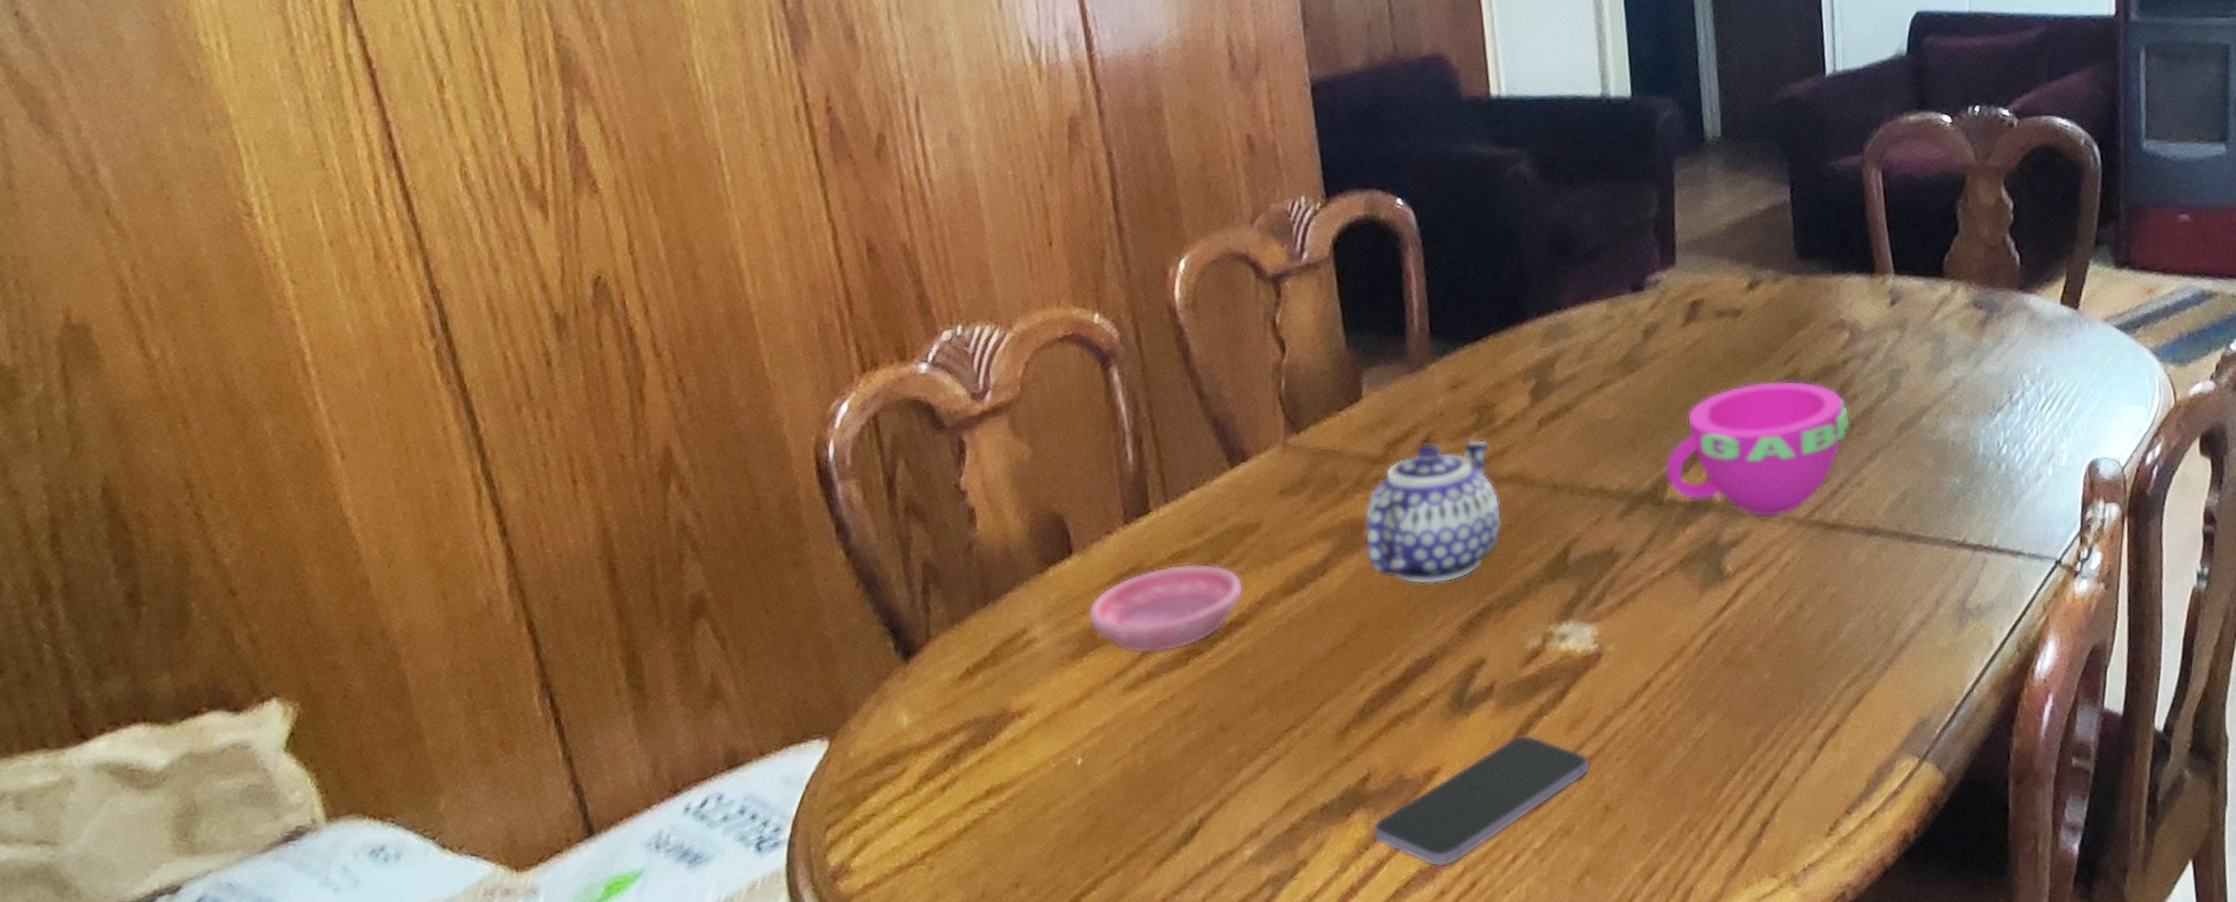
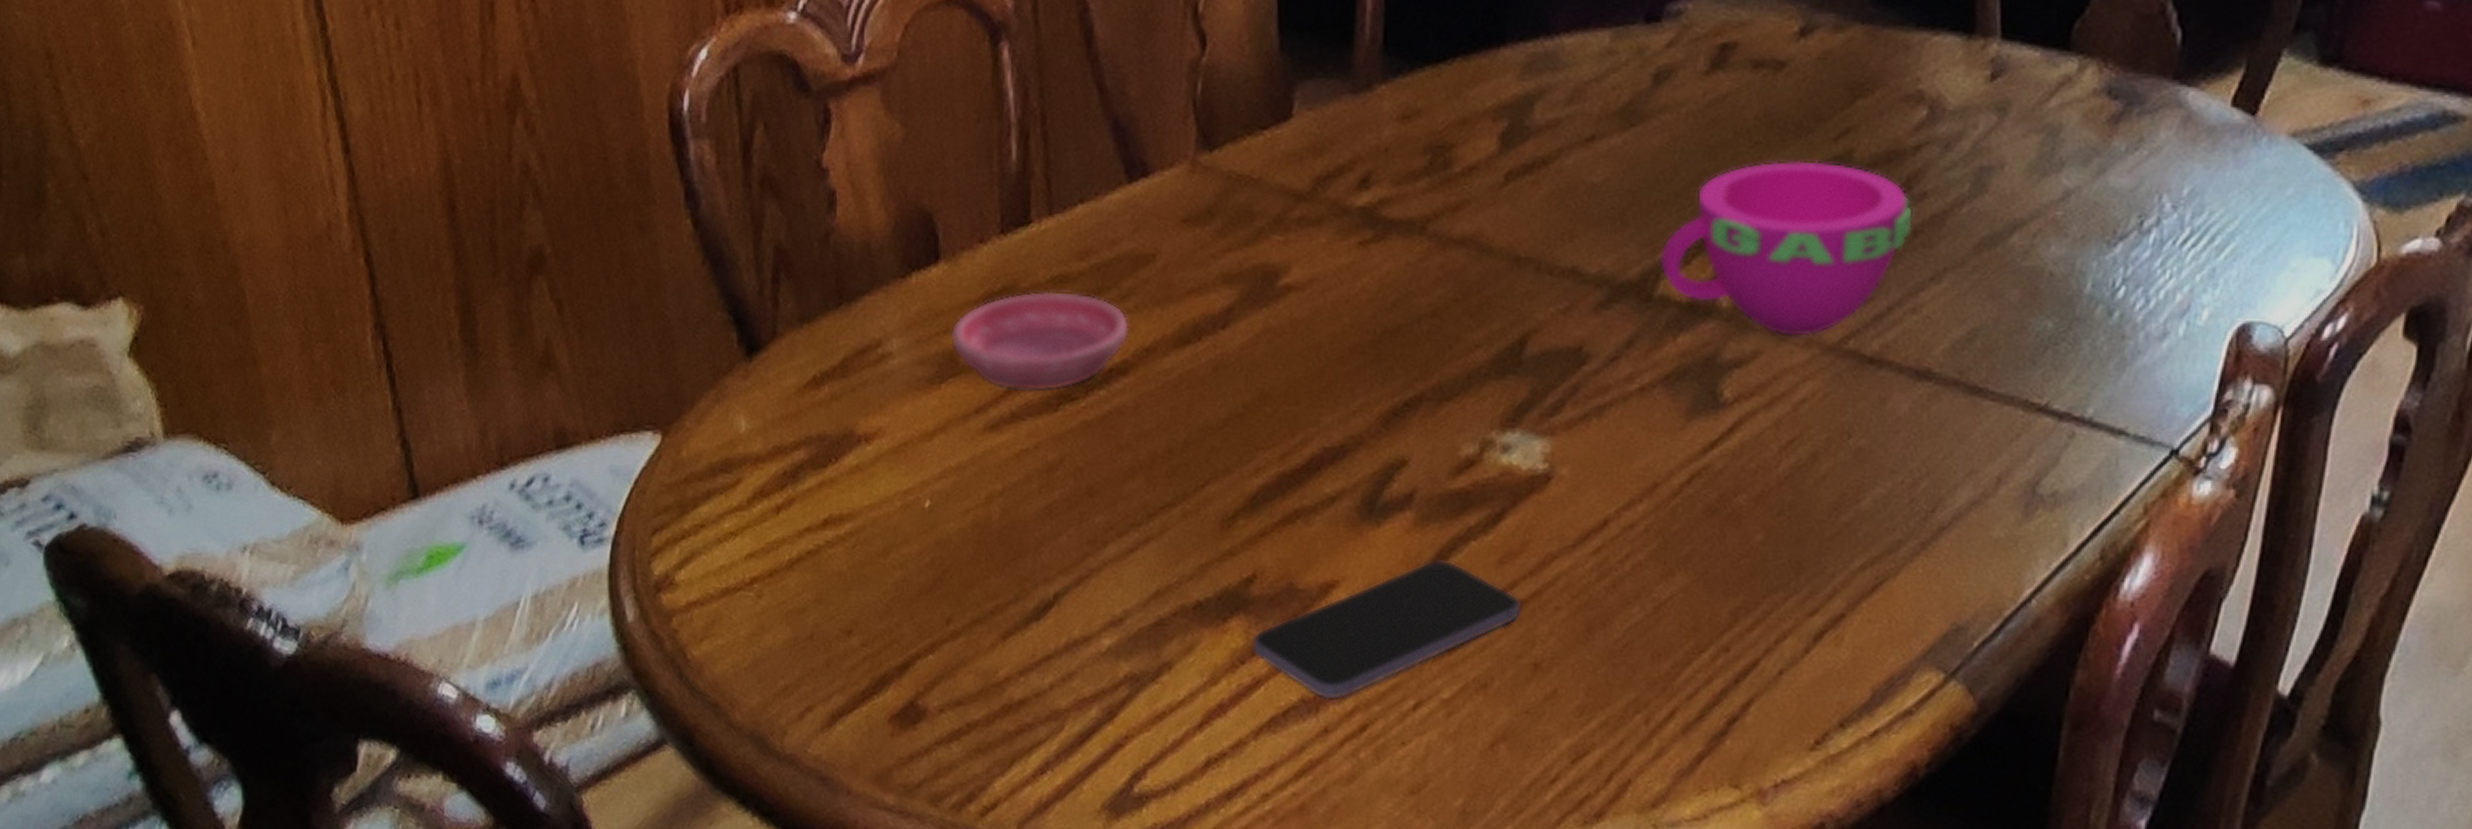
teapot: present [1364,439,1502,585] -> none [1277,182,1446,359]

